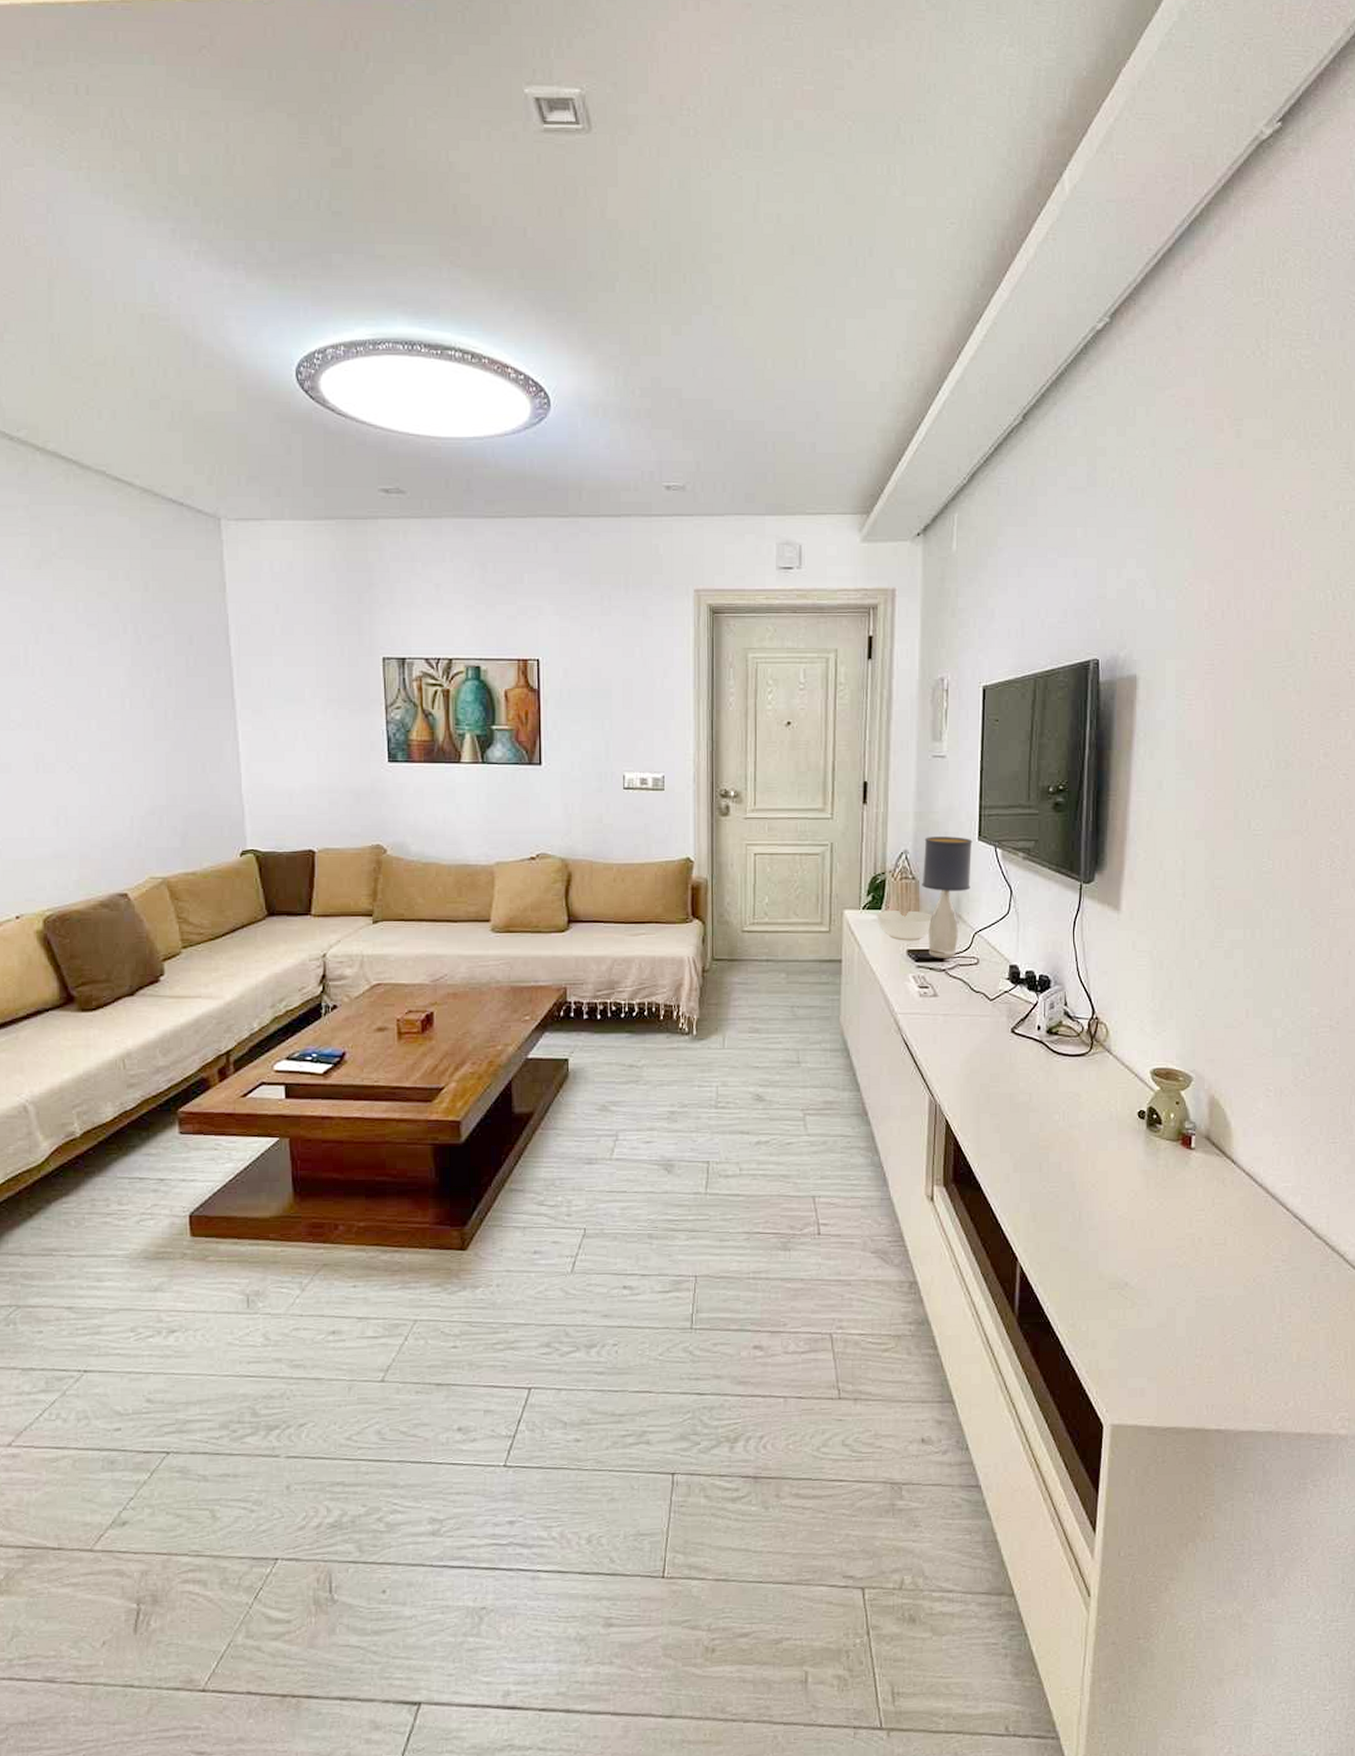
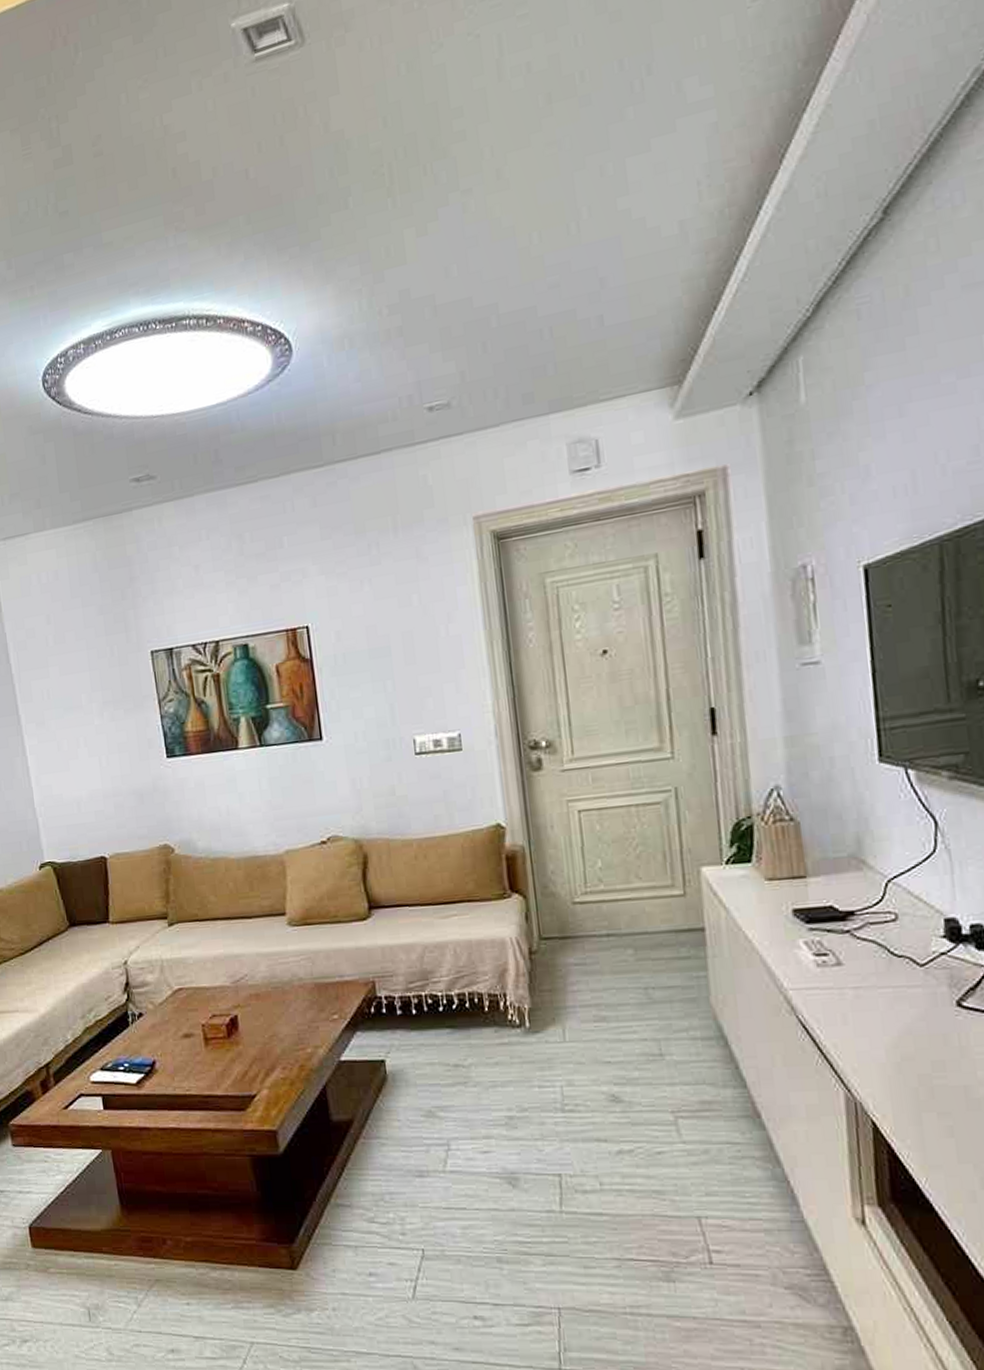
bowl: present [877,909,933,941] -> none [746,859,825,899]
table lamp: present [922,837,973,958] -> none [801,761,875,917]

